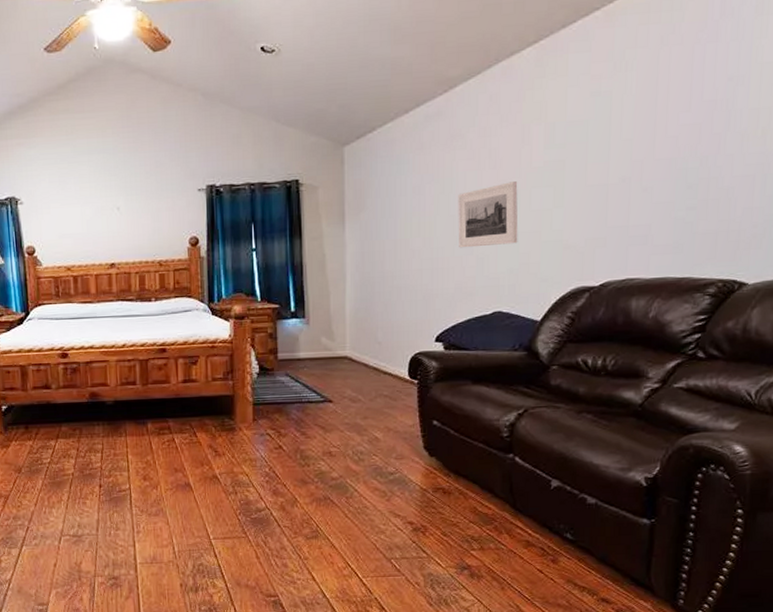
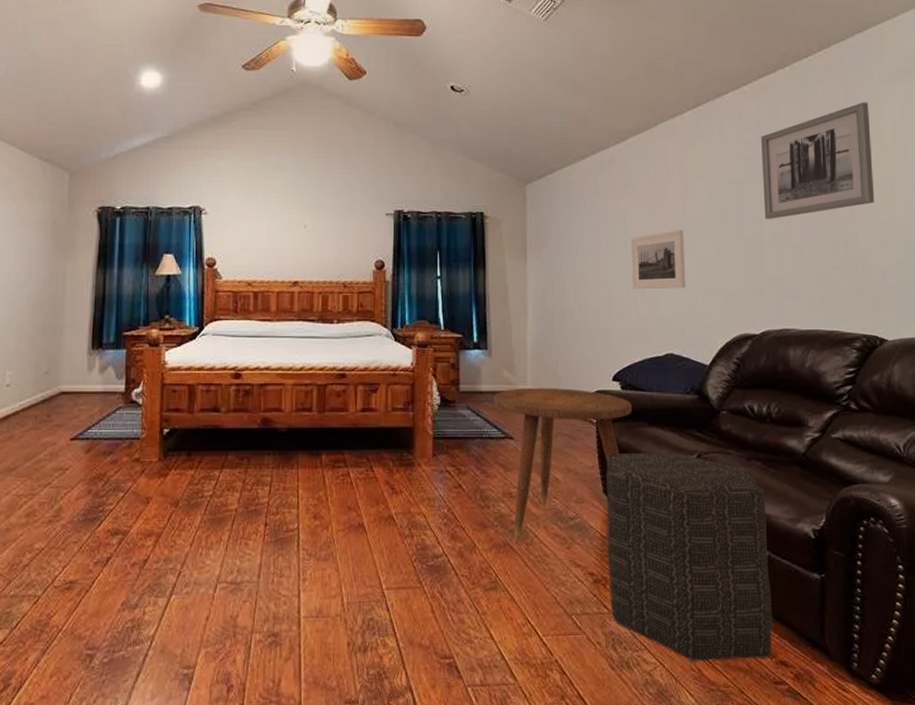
side table: none [312,351,456,498] -> present [493,388,633,544]
ottoman: none [427,408,596,600] -> present [606,452,772,663]
wall art: none [612,14,750,162] -> present [761,102,875,219]

